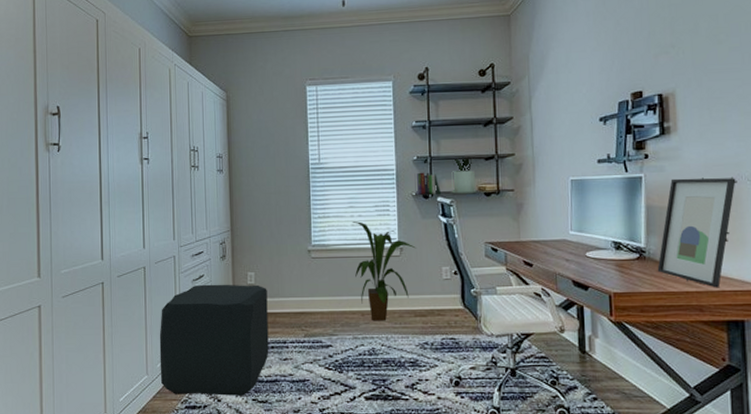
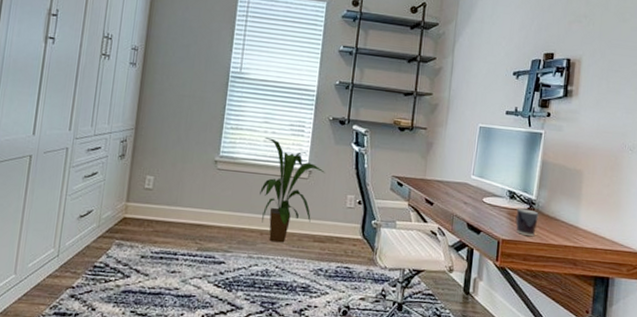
pouf: present [159,284,269,396] -> none [29,182,165,307]
books: present [414,172,441,196] -> none [332,97,358,123]
planter: present [450,156,478,195] -> none [366,88,394,127]
mug: none [625,258,651,287] -> present [515,208,539,237]
picture frame: present [657,176,738,288] -> none [543,139,621,246]

